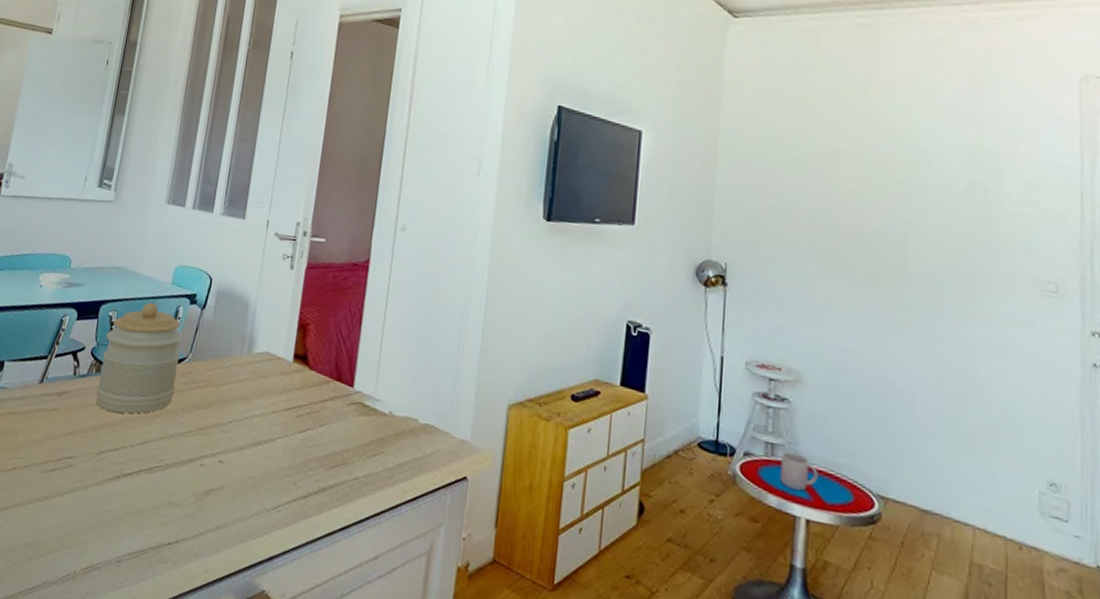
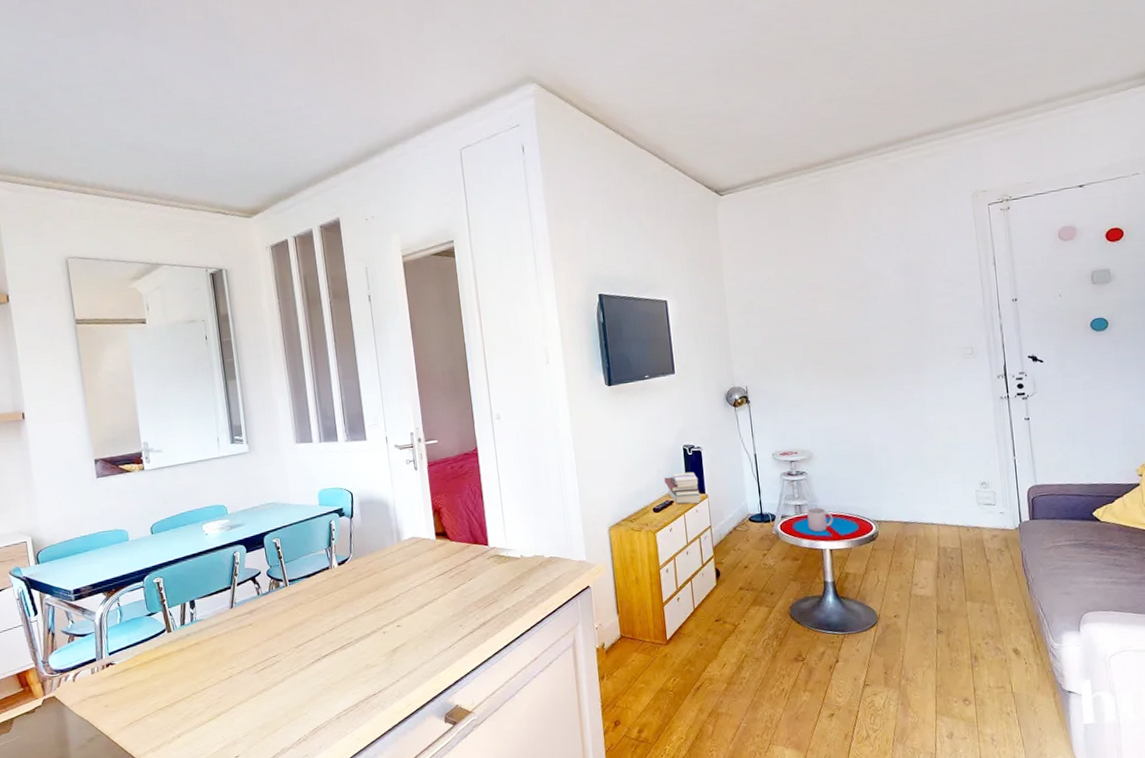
jar: present [95,302,184,414] -> none [276,523,346,614]
books: none [594,354,639,405] -> present [664,471,702,504]

